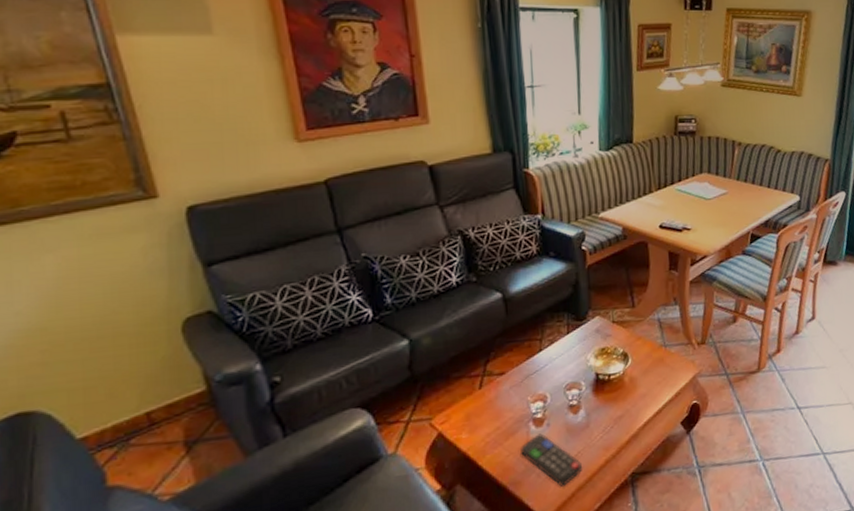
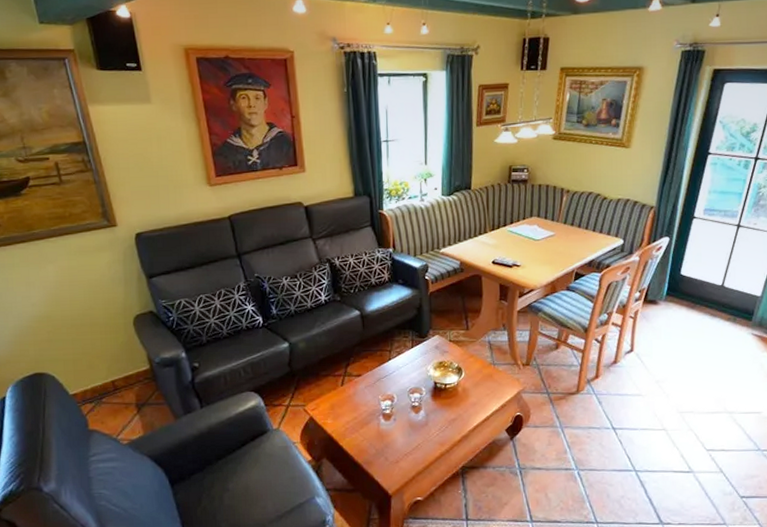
remote control: present [519,433,582,487] -> none [371,426,421,470]

